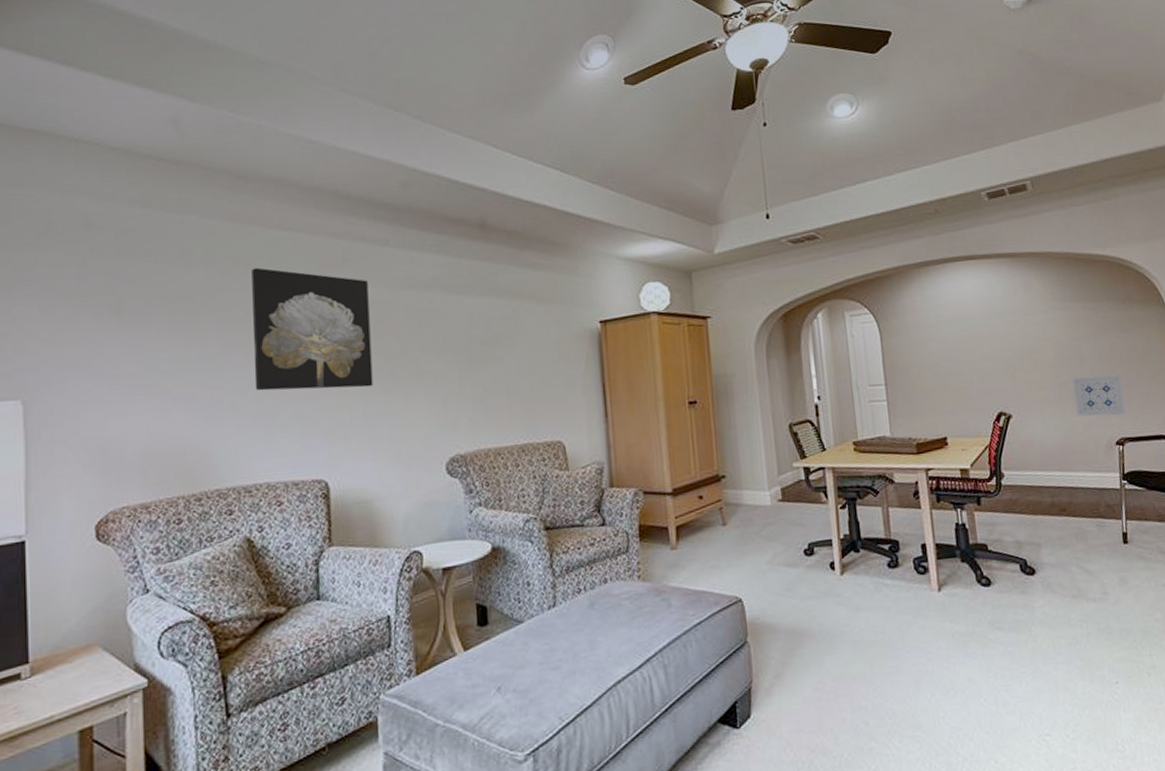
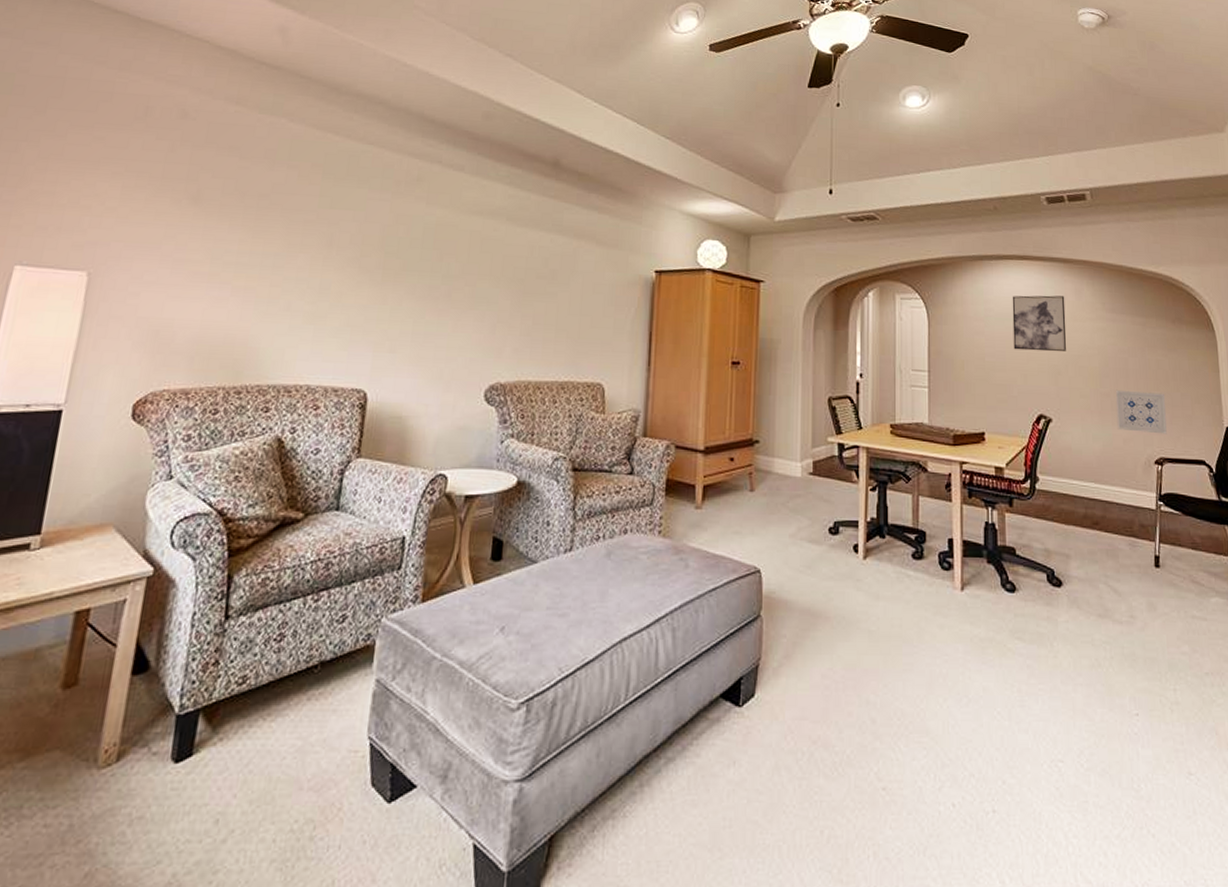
wall art: present [251,267,373,391] -> none [312,175,438,305]
wall art: none [961,291,1020,352] -> present [1012,295,1067,352]

